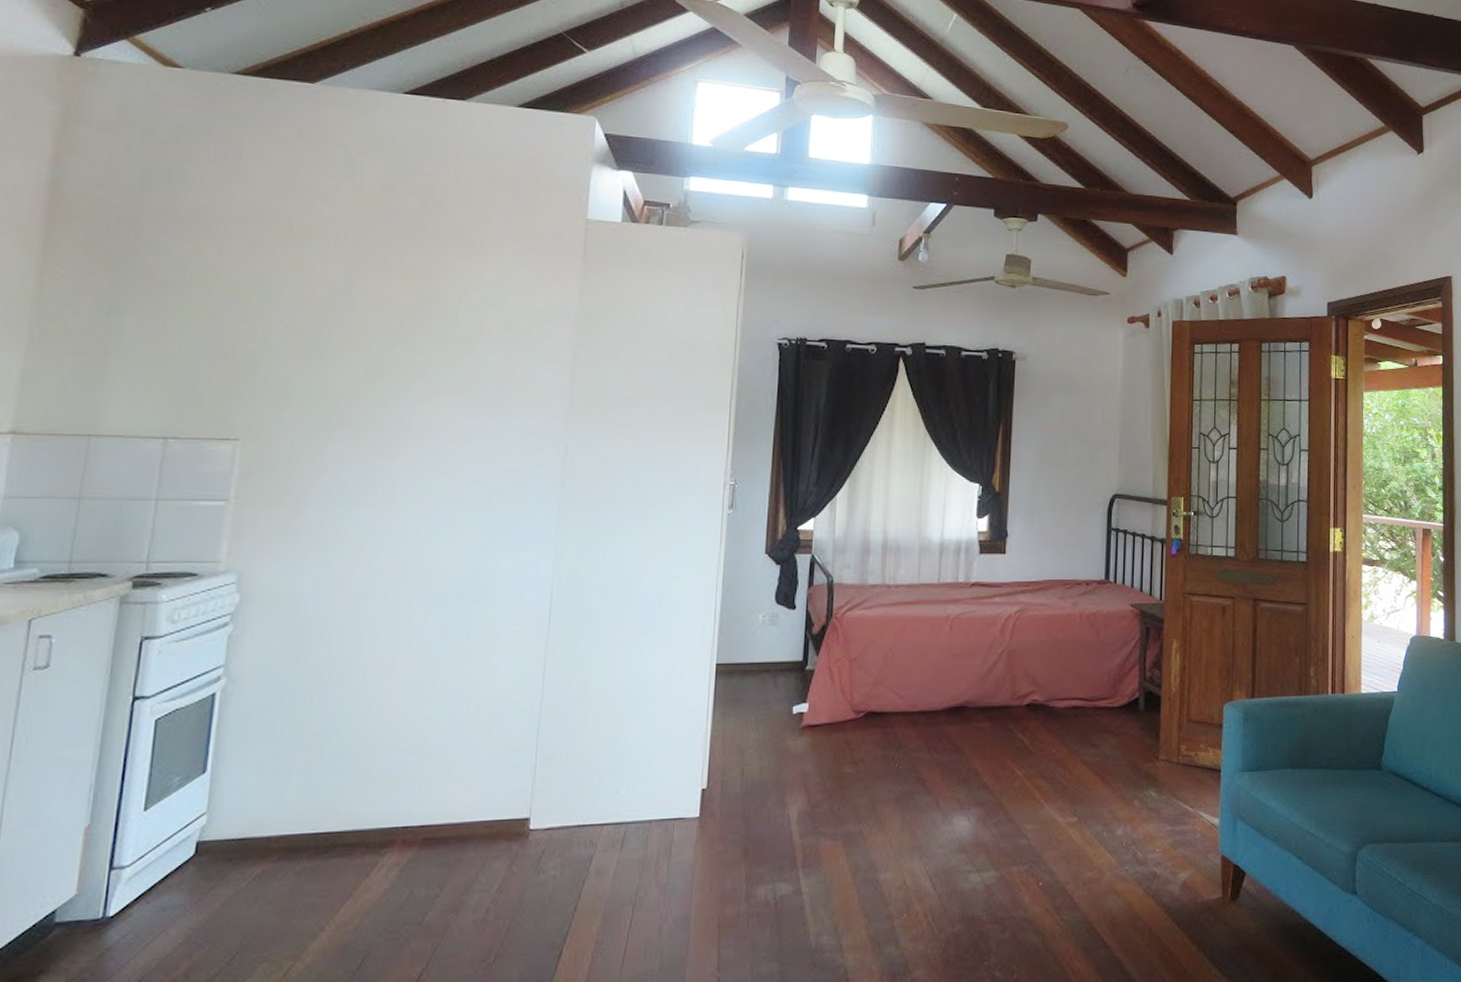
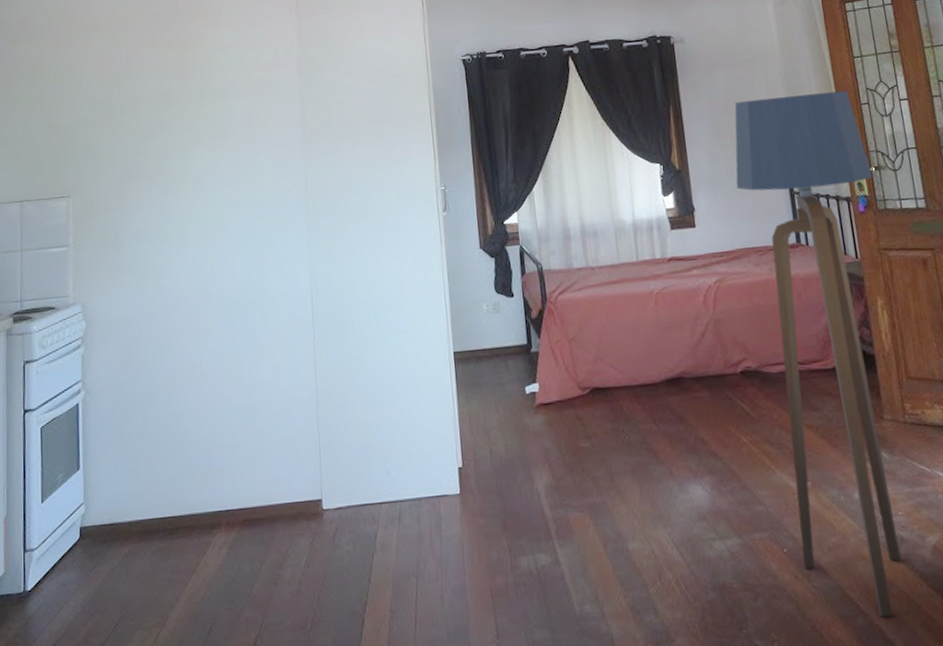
floor lamp: none [1054,430,1191,950] -> present [734,90,901,618]

